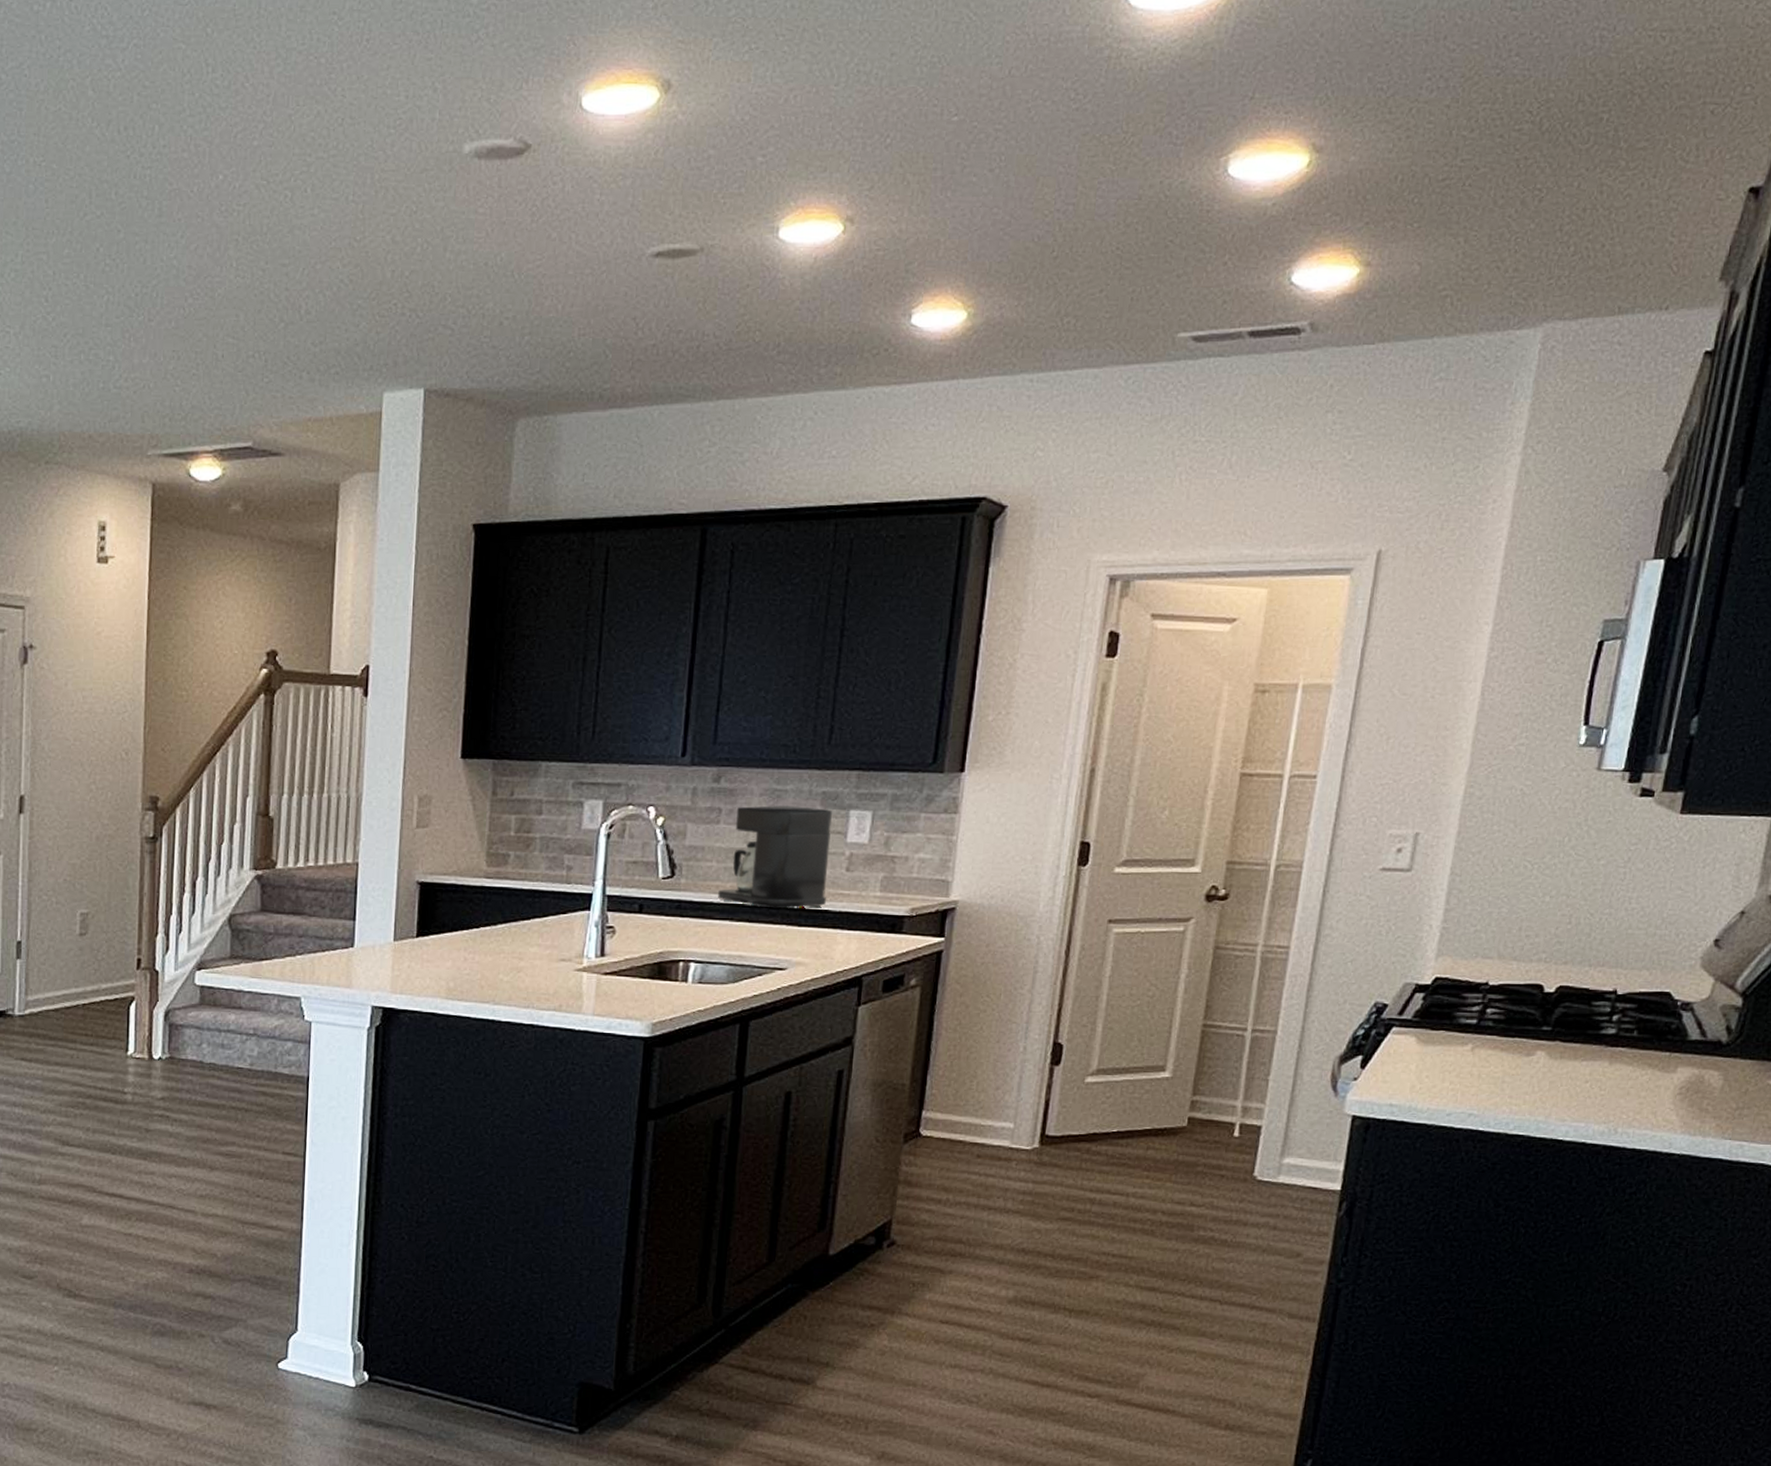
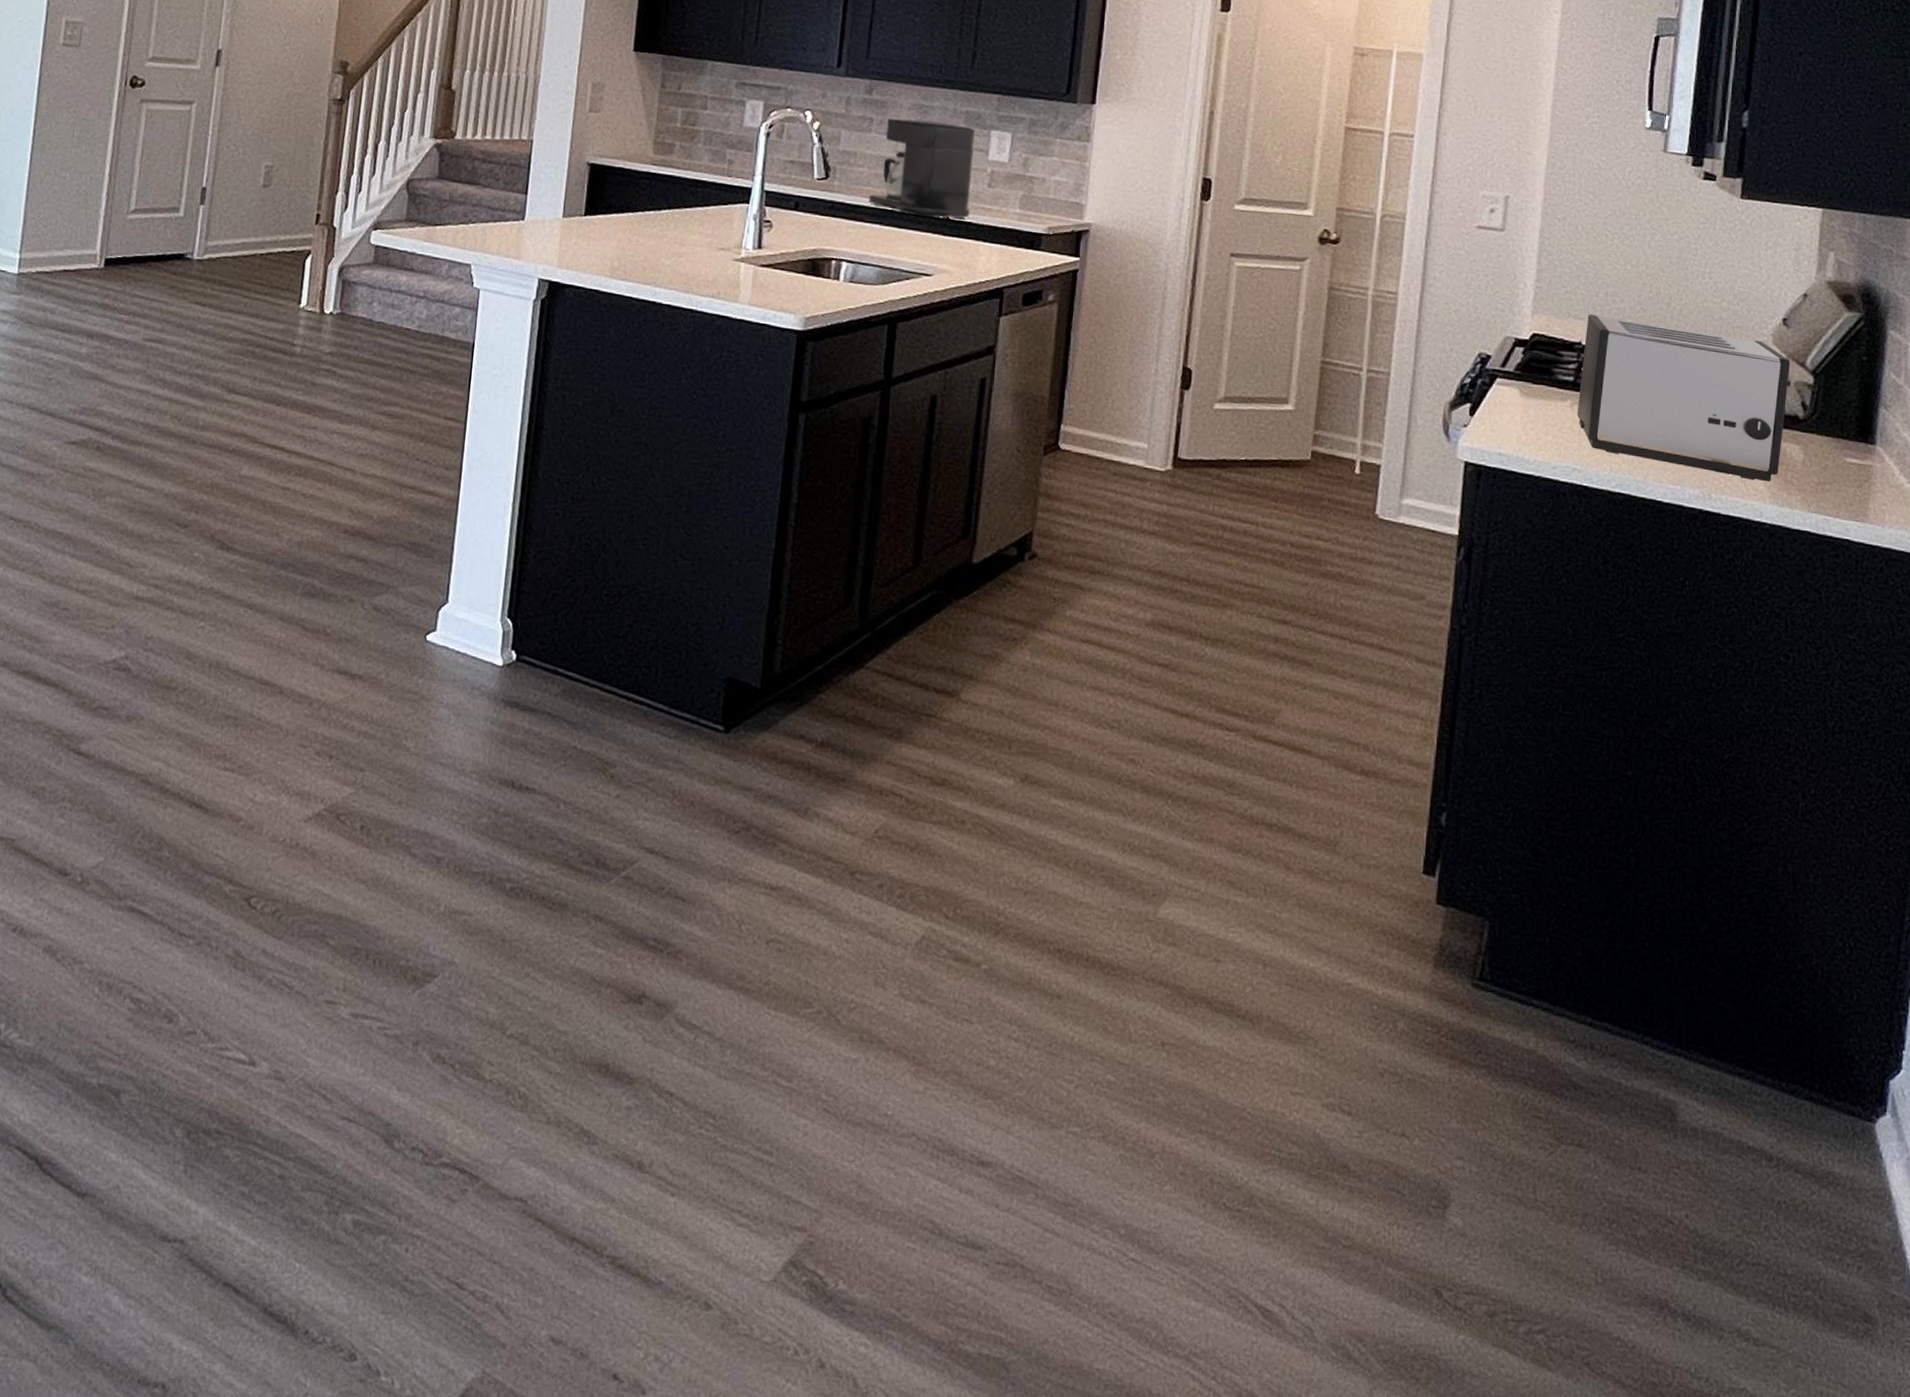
toaster: none [1477,951,1719,1112] -> present [1576,314,1791,482]

